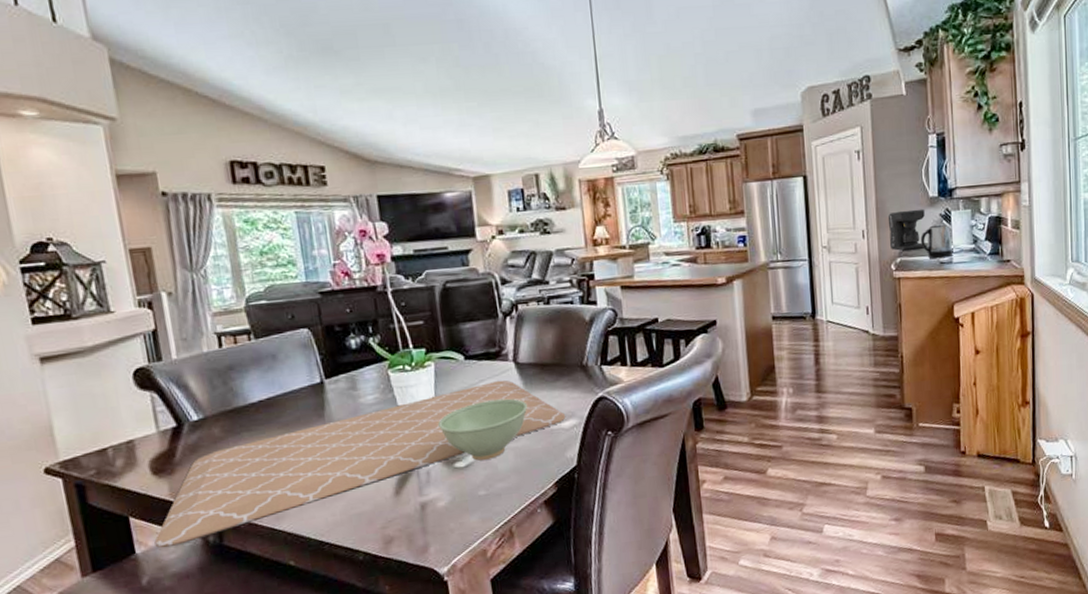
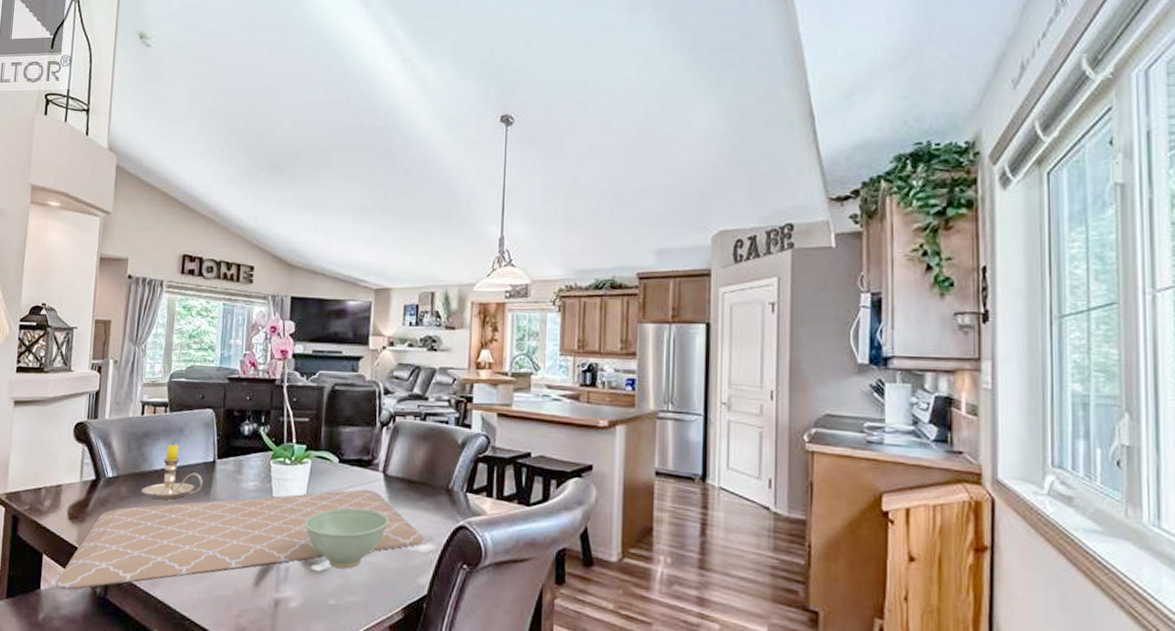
candlestick: none [238,371,315,434] -> present [140,443,204,500]
coffee maker: present [888,209,928,251] -> none [803,374,852,422]
kettle: present [921,224,954,259] -> none [844,396,885,438]

